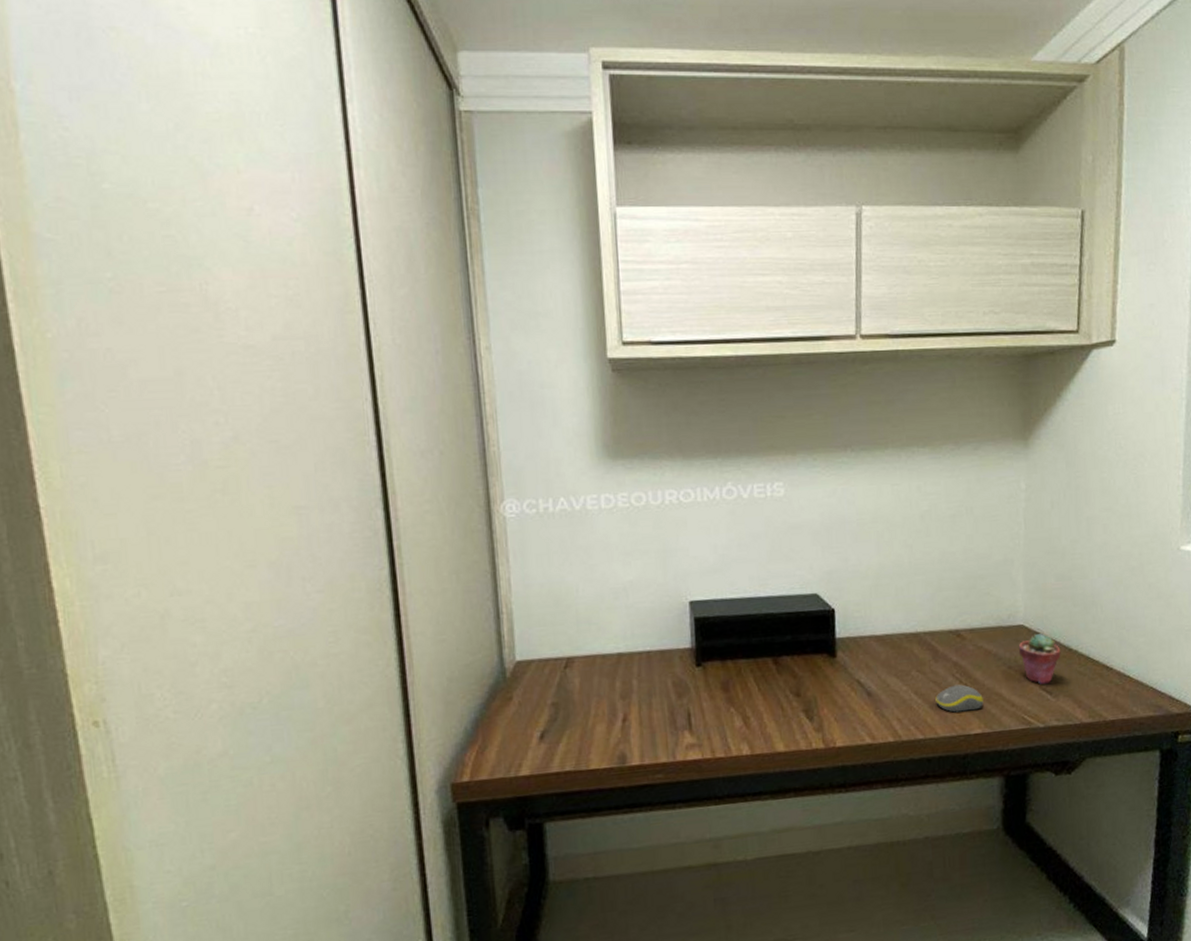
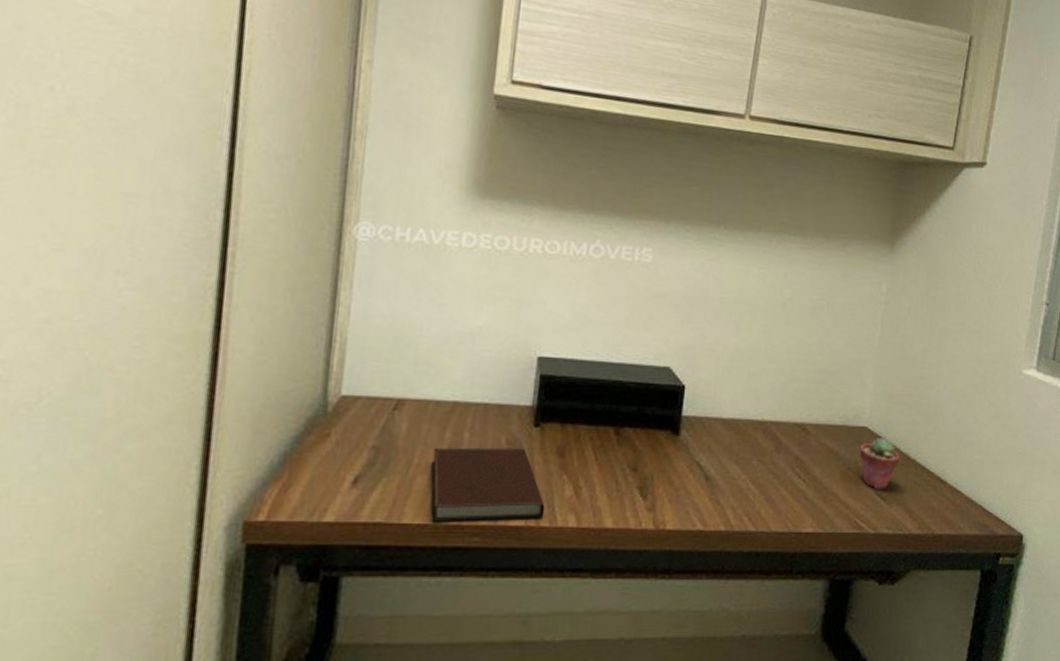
notebook: none [607,688,719,766] -> present [431,447,545,524]
computer mouse: present [935,684,983,713] -> none [772,479,819,508]

